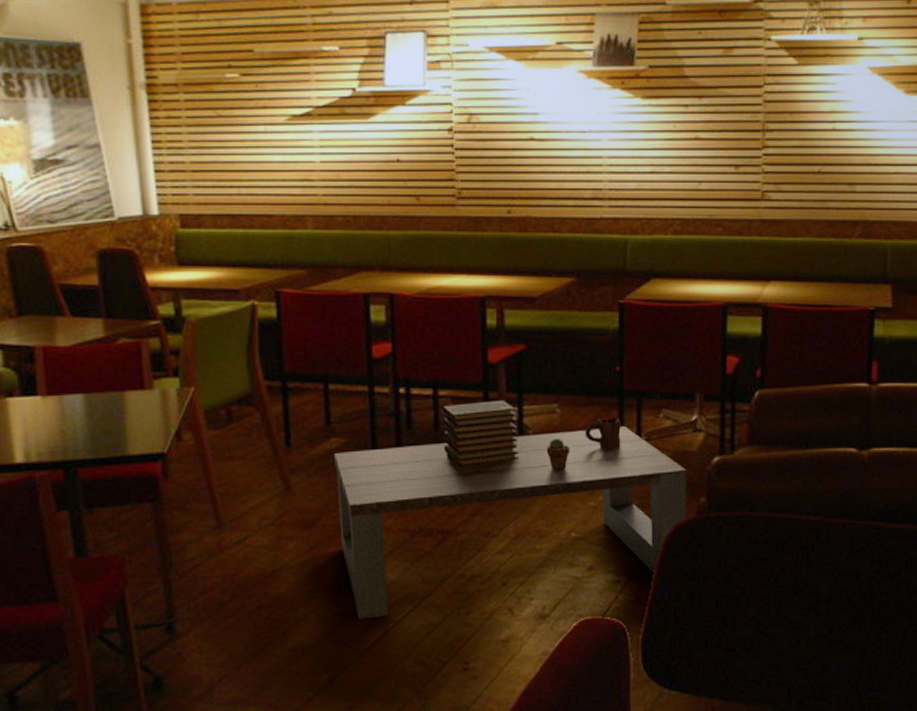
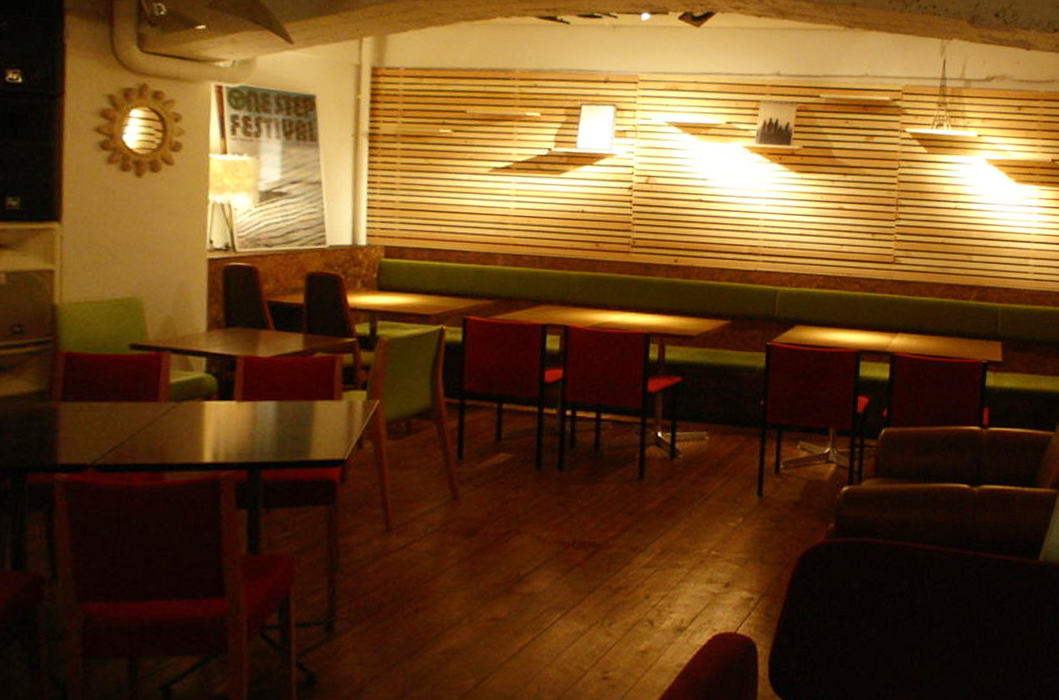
coffee table: present [334,426,687,619] -> none [499,455,819,626]
book stack: present [442,399,519,468] -> none [601,425,670,486]
potted succulent: present [546,438,571,470] -> none [694,462,716,492]
mug: present [584,417,621,450] -> none [729,446,762,476]

